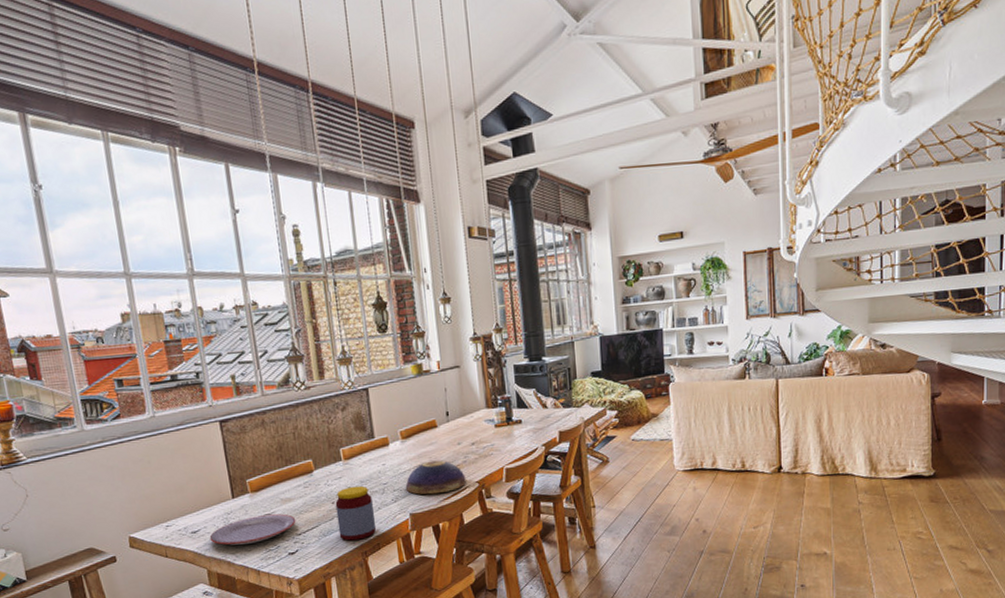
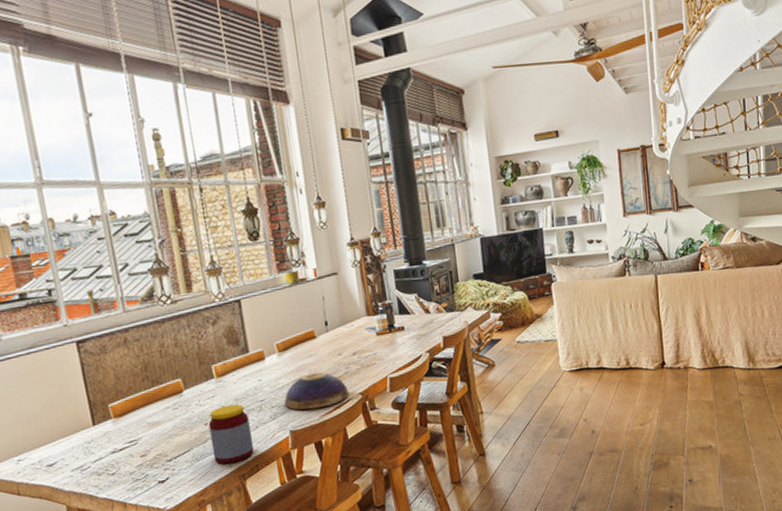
plate: present [209,513,296,546] -> none [68,439,166,477]

